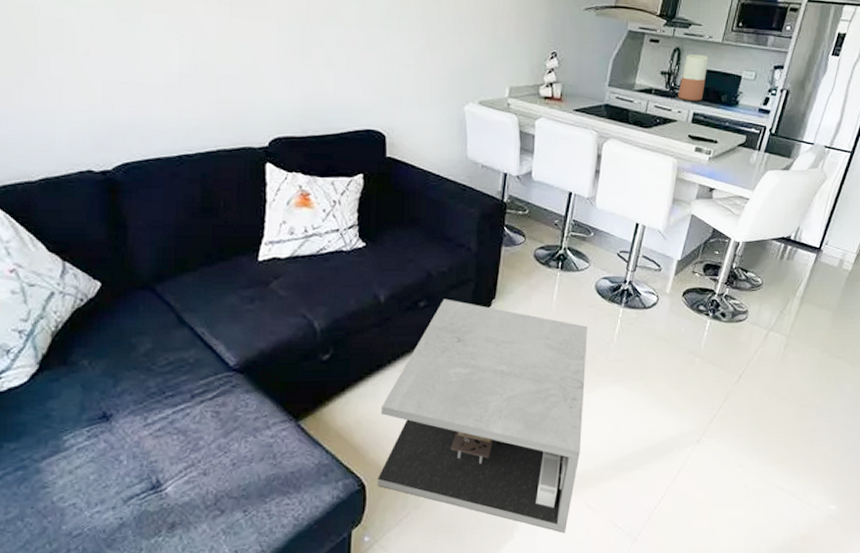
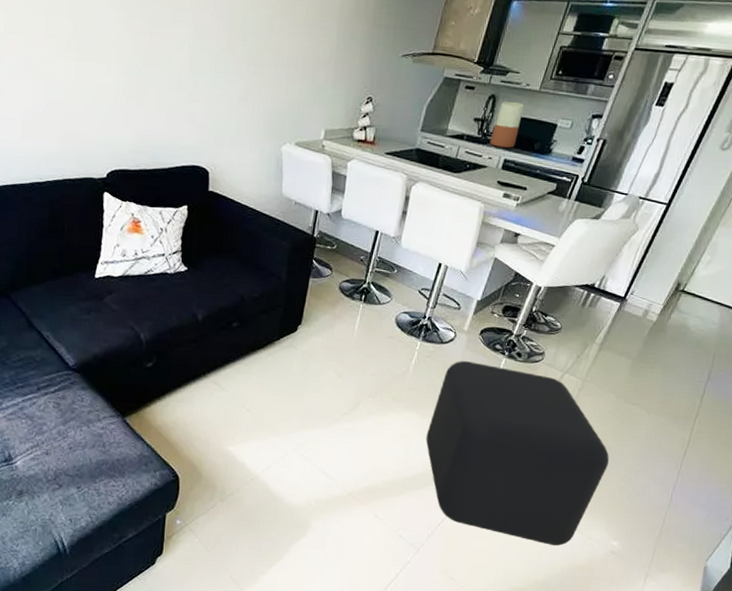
coffee table: present [377,298,587,533] -> none [189,321,385,537]
cube: none [635,325,820,517] -> present [426,360,610,546]

